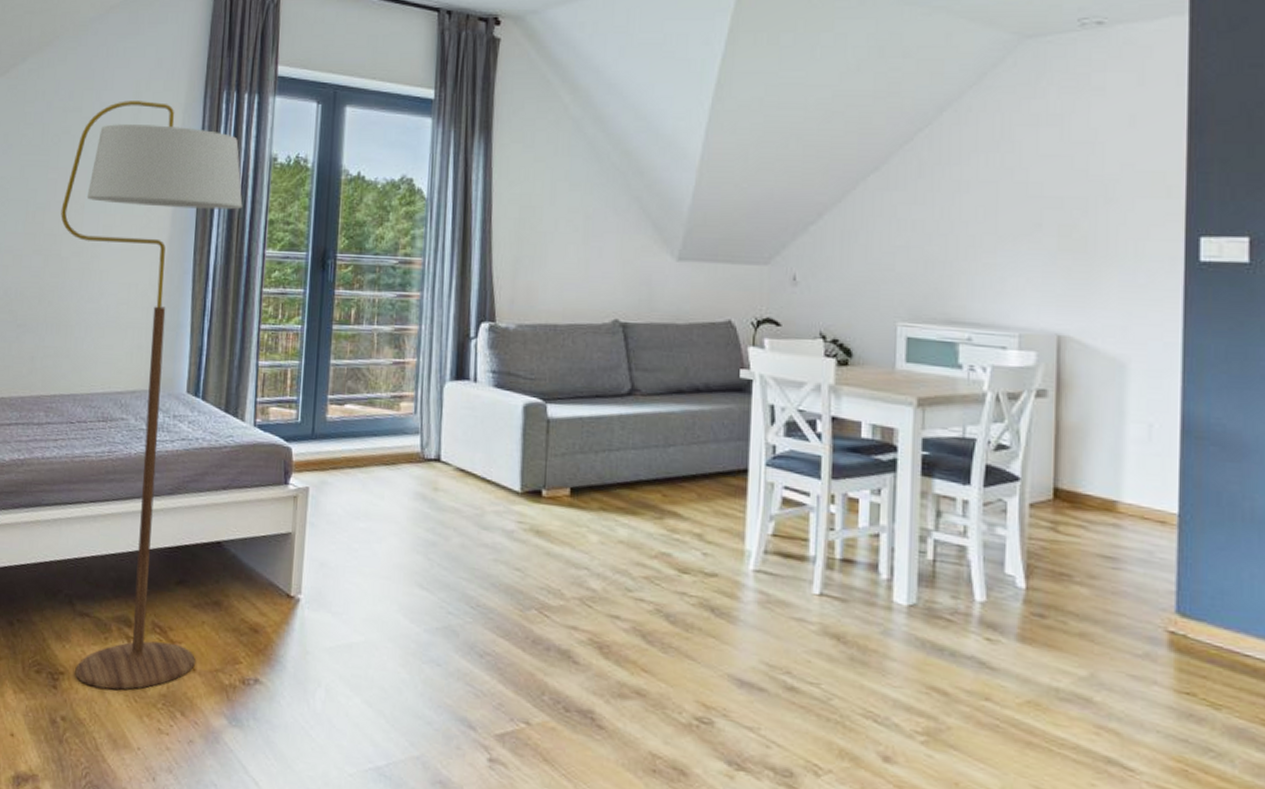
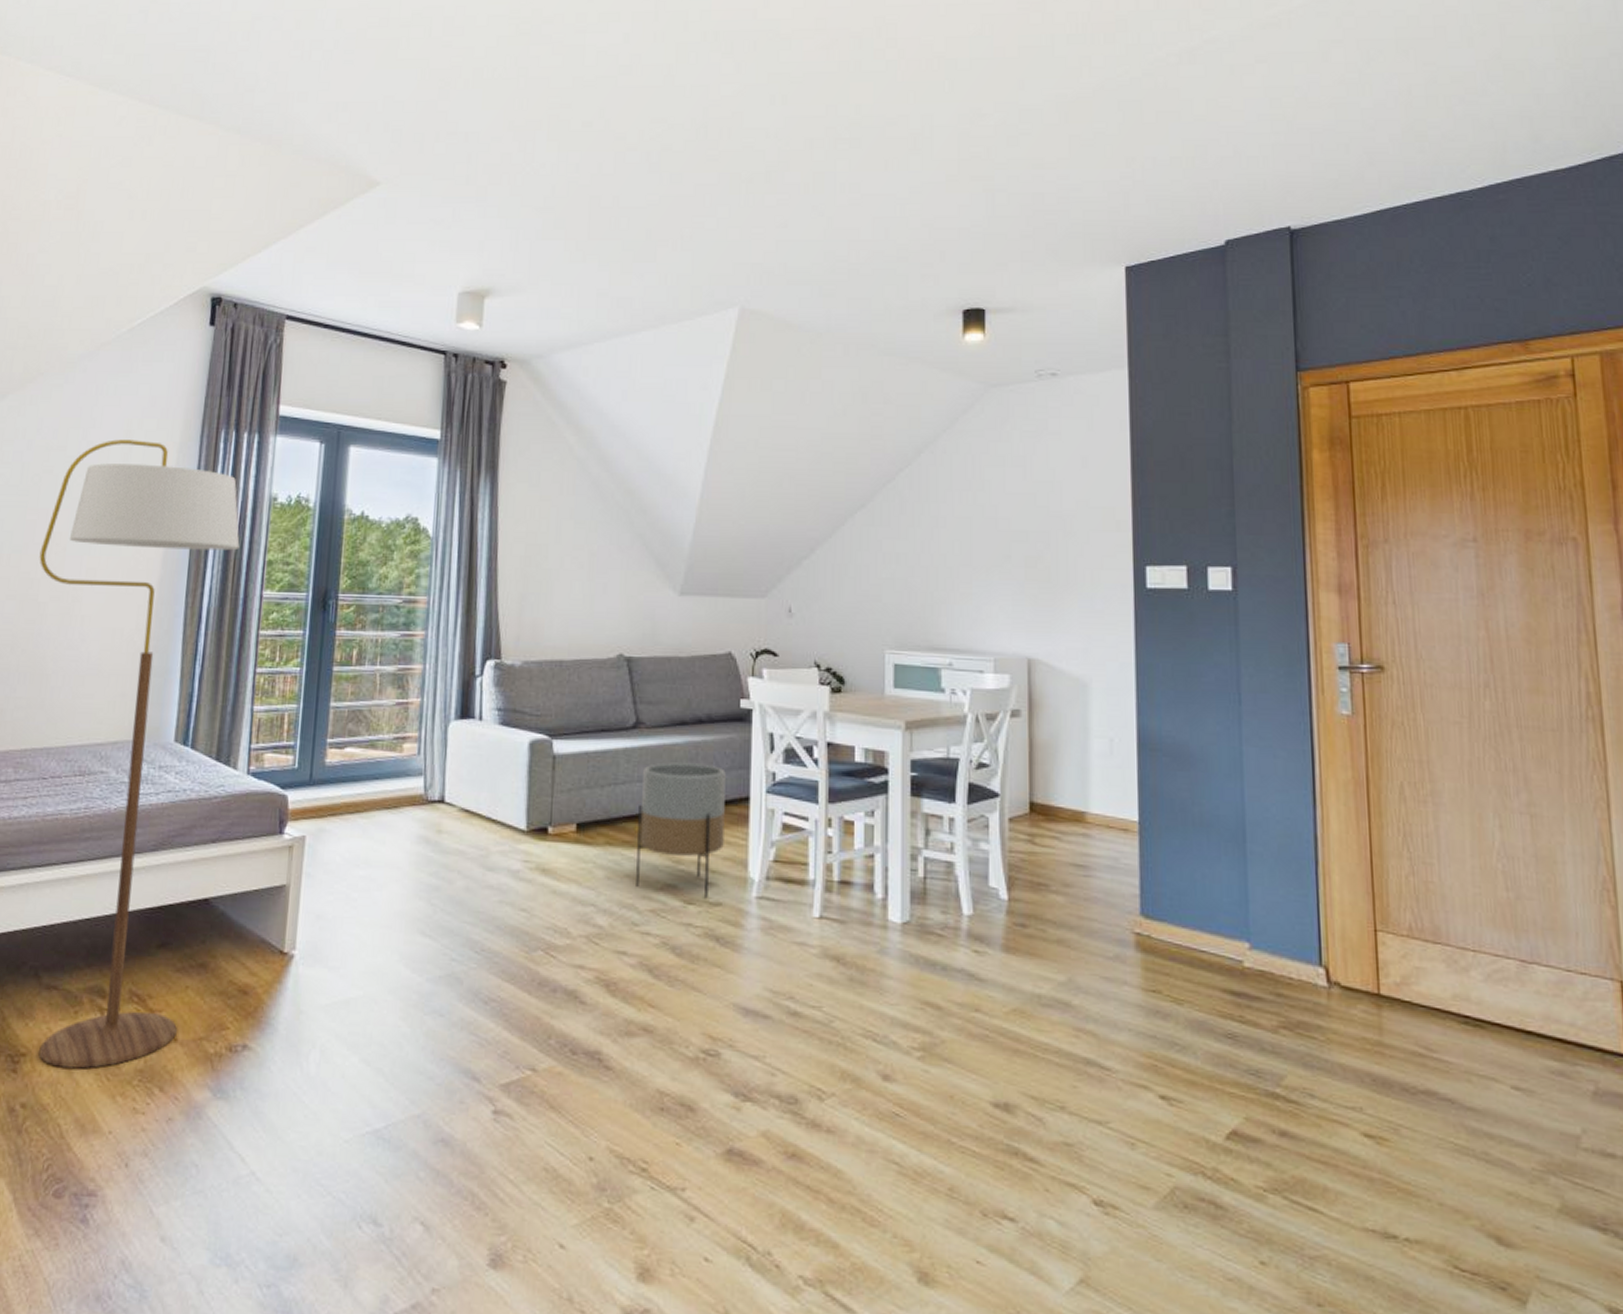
planter: none [630,431,724,569] -> present [636,762,726,899]

